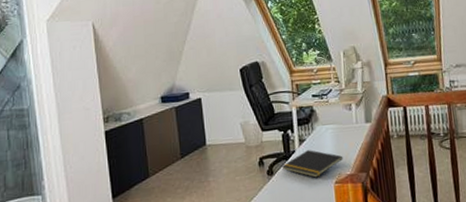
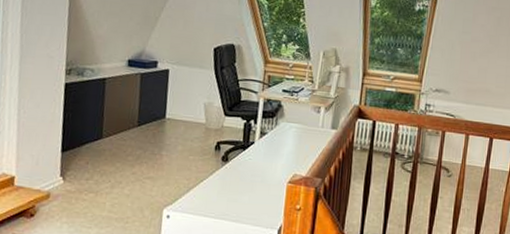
notepad: present [281,150,343,178] -> none [237,144,302,173]

